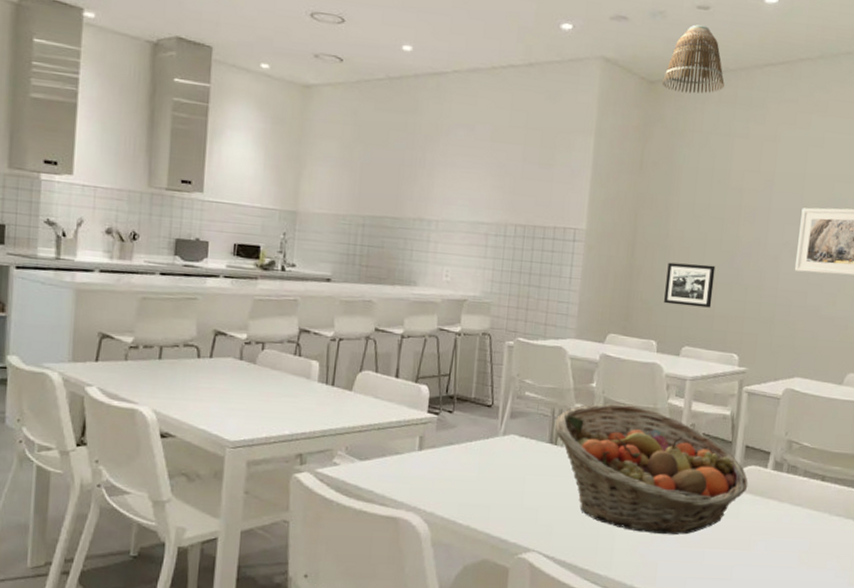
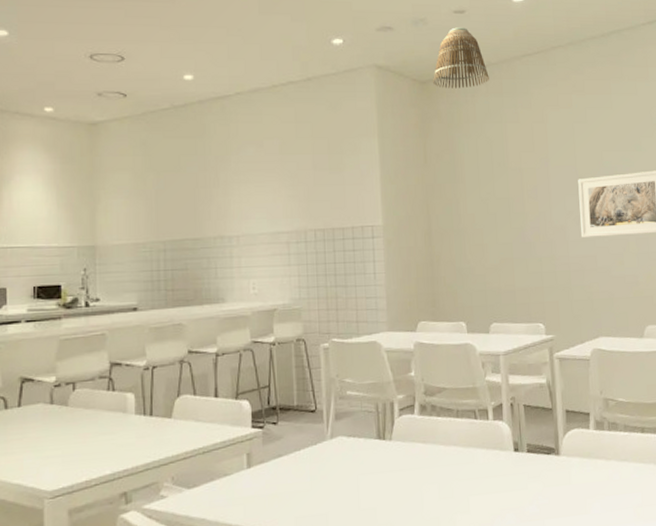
fruit basket: present [555,403,748,535] -> none [381,388,575,514]
picture frame: present [664,262,716,308] -> none [464,243,511,285]

